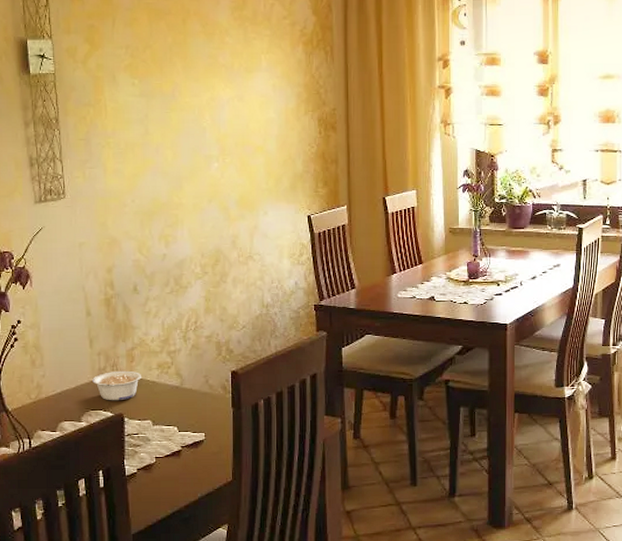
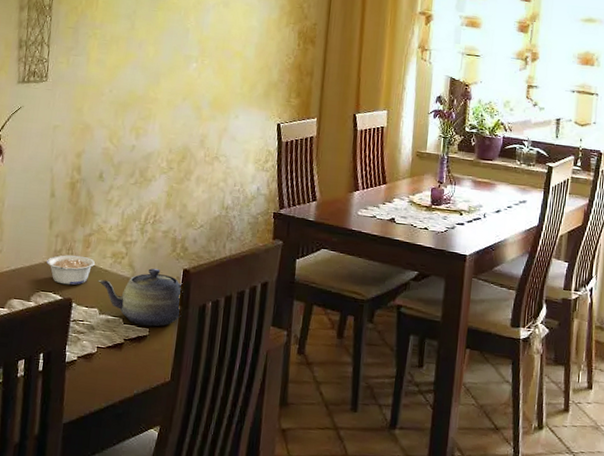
teapot: none [146,374,235,431] -> present [97,268,183,327]

